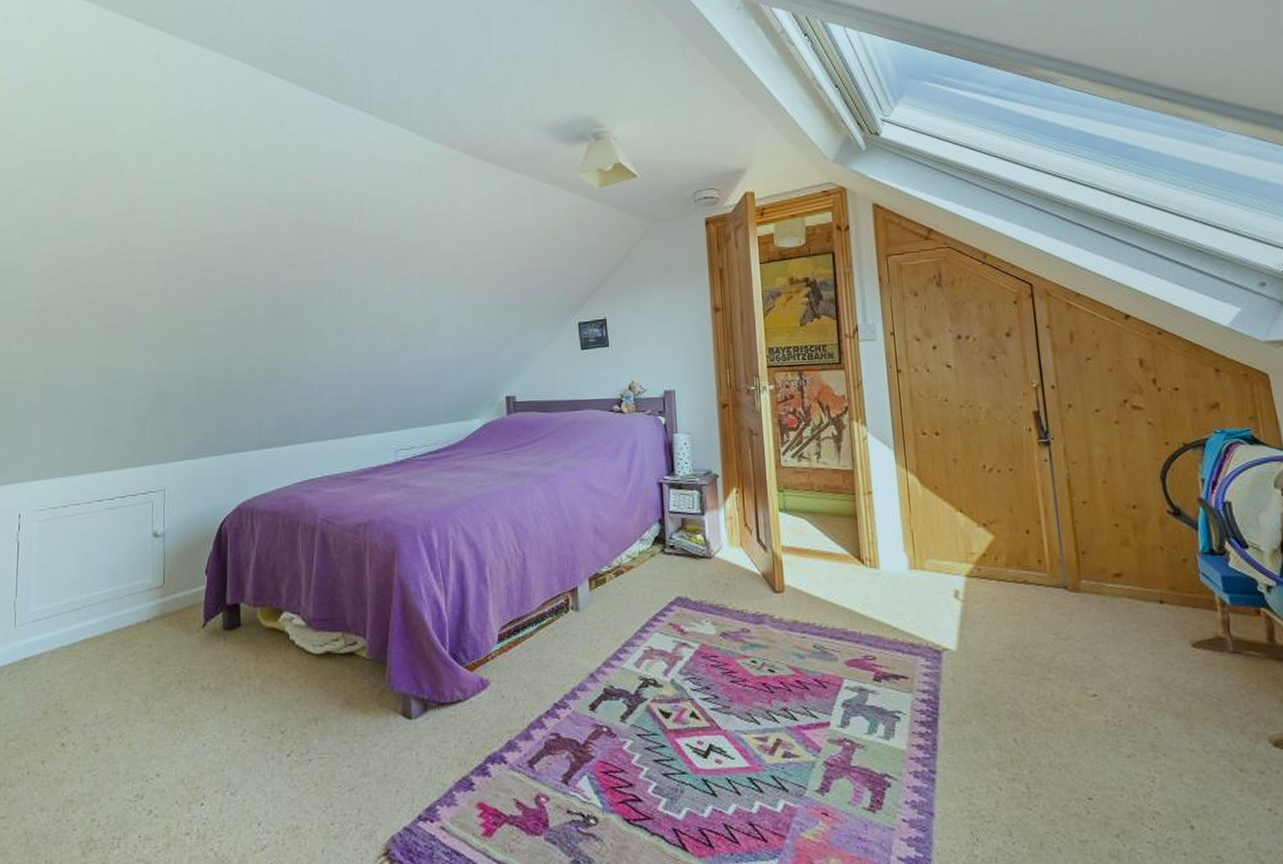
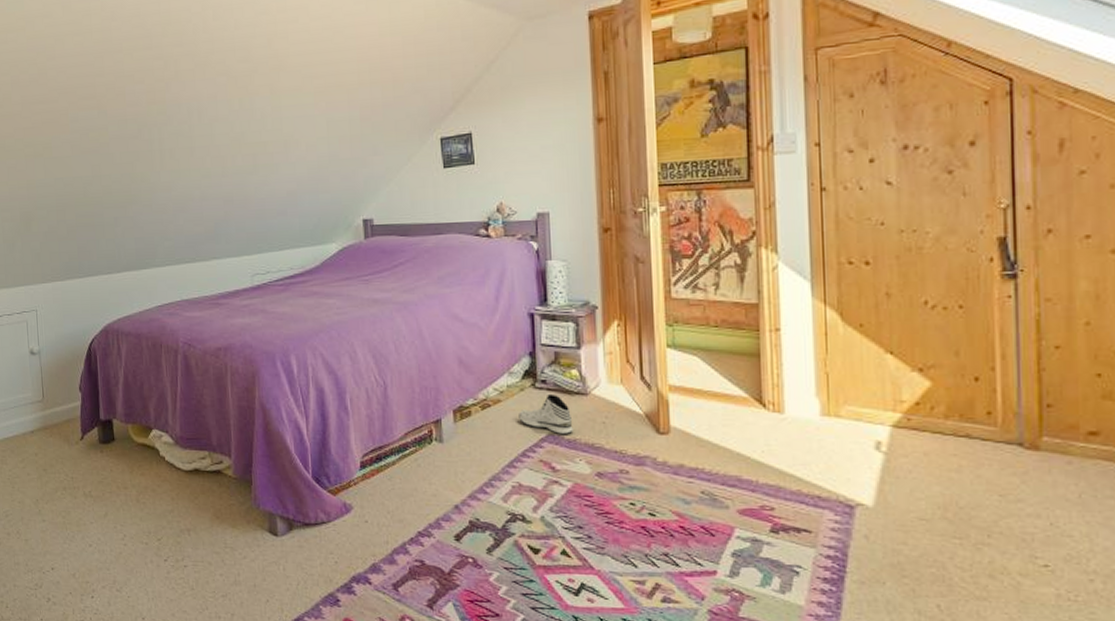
sneaker: none [650,558,700,598] -> present [518,393,573,435]

